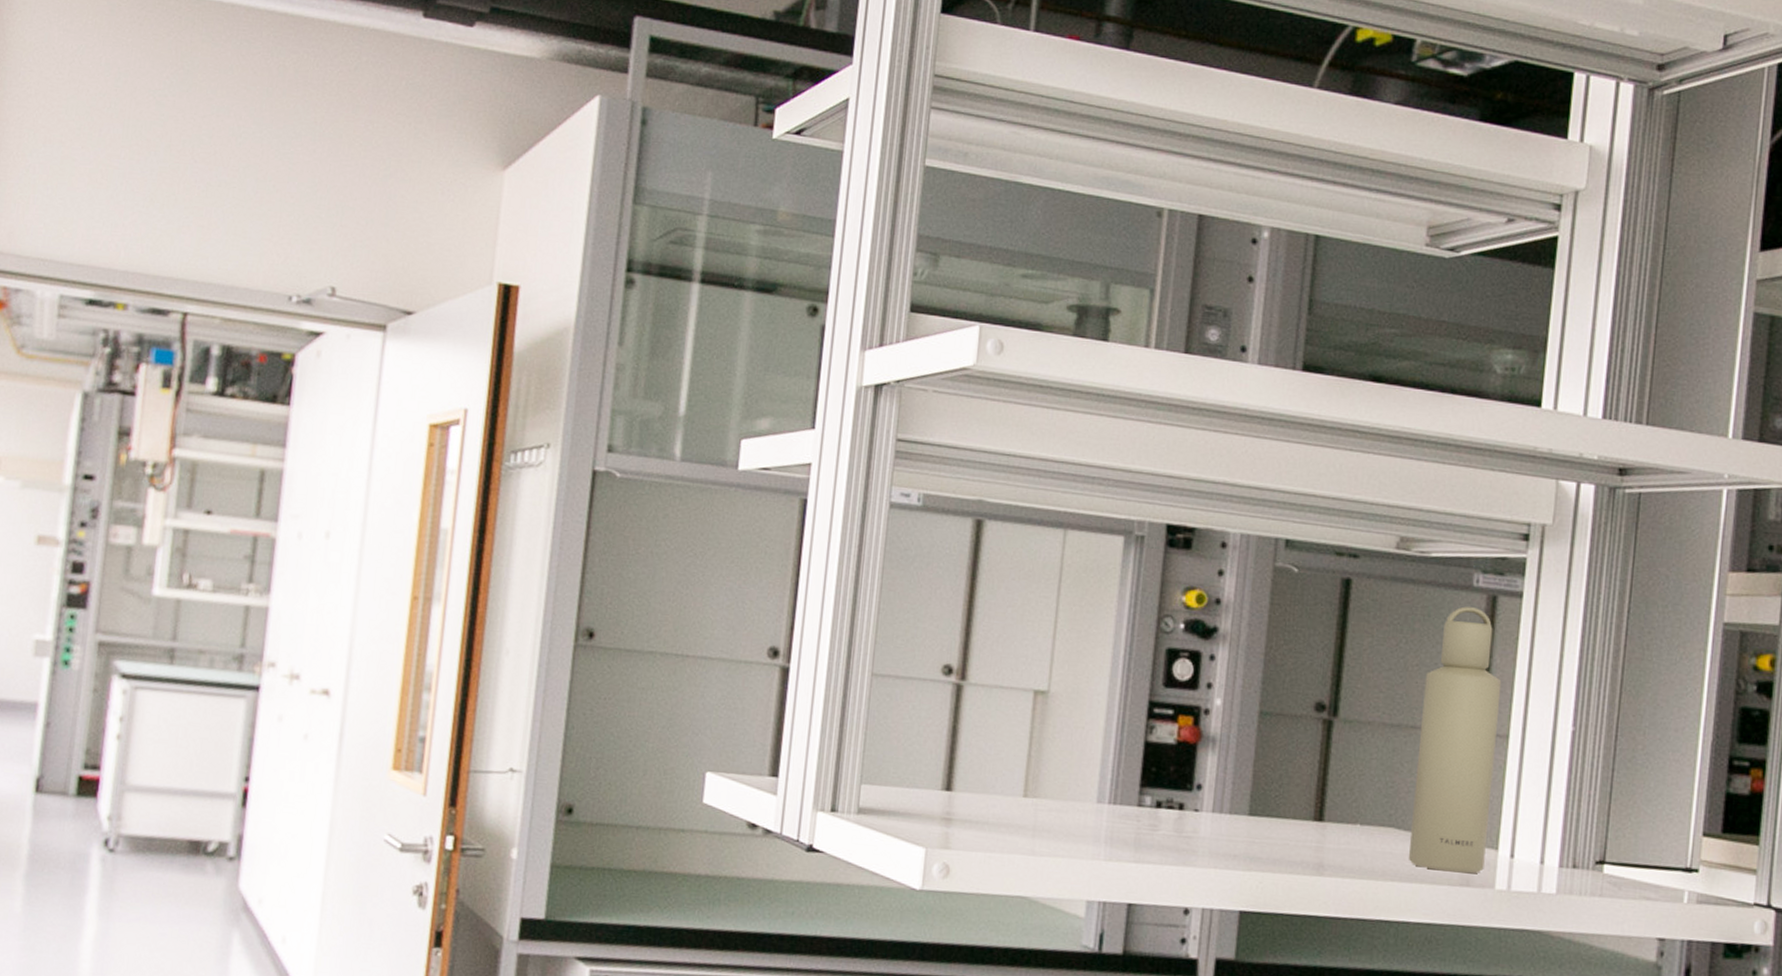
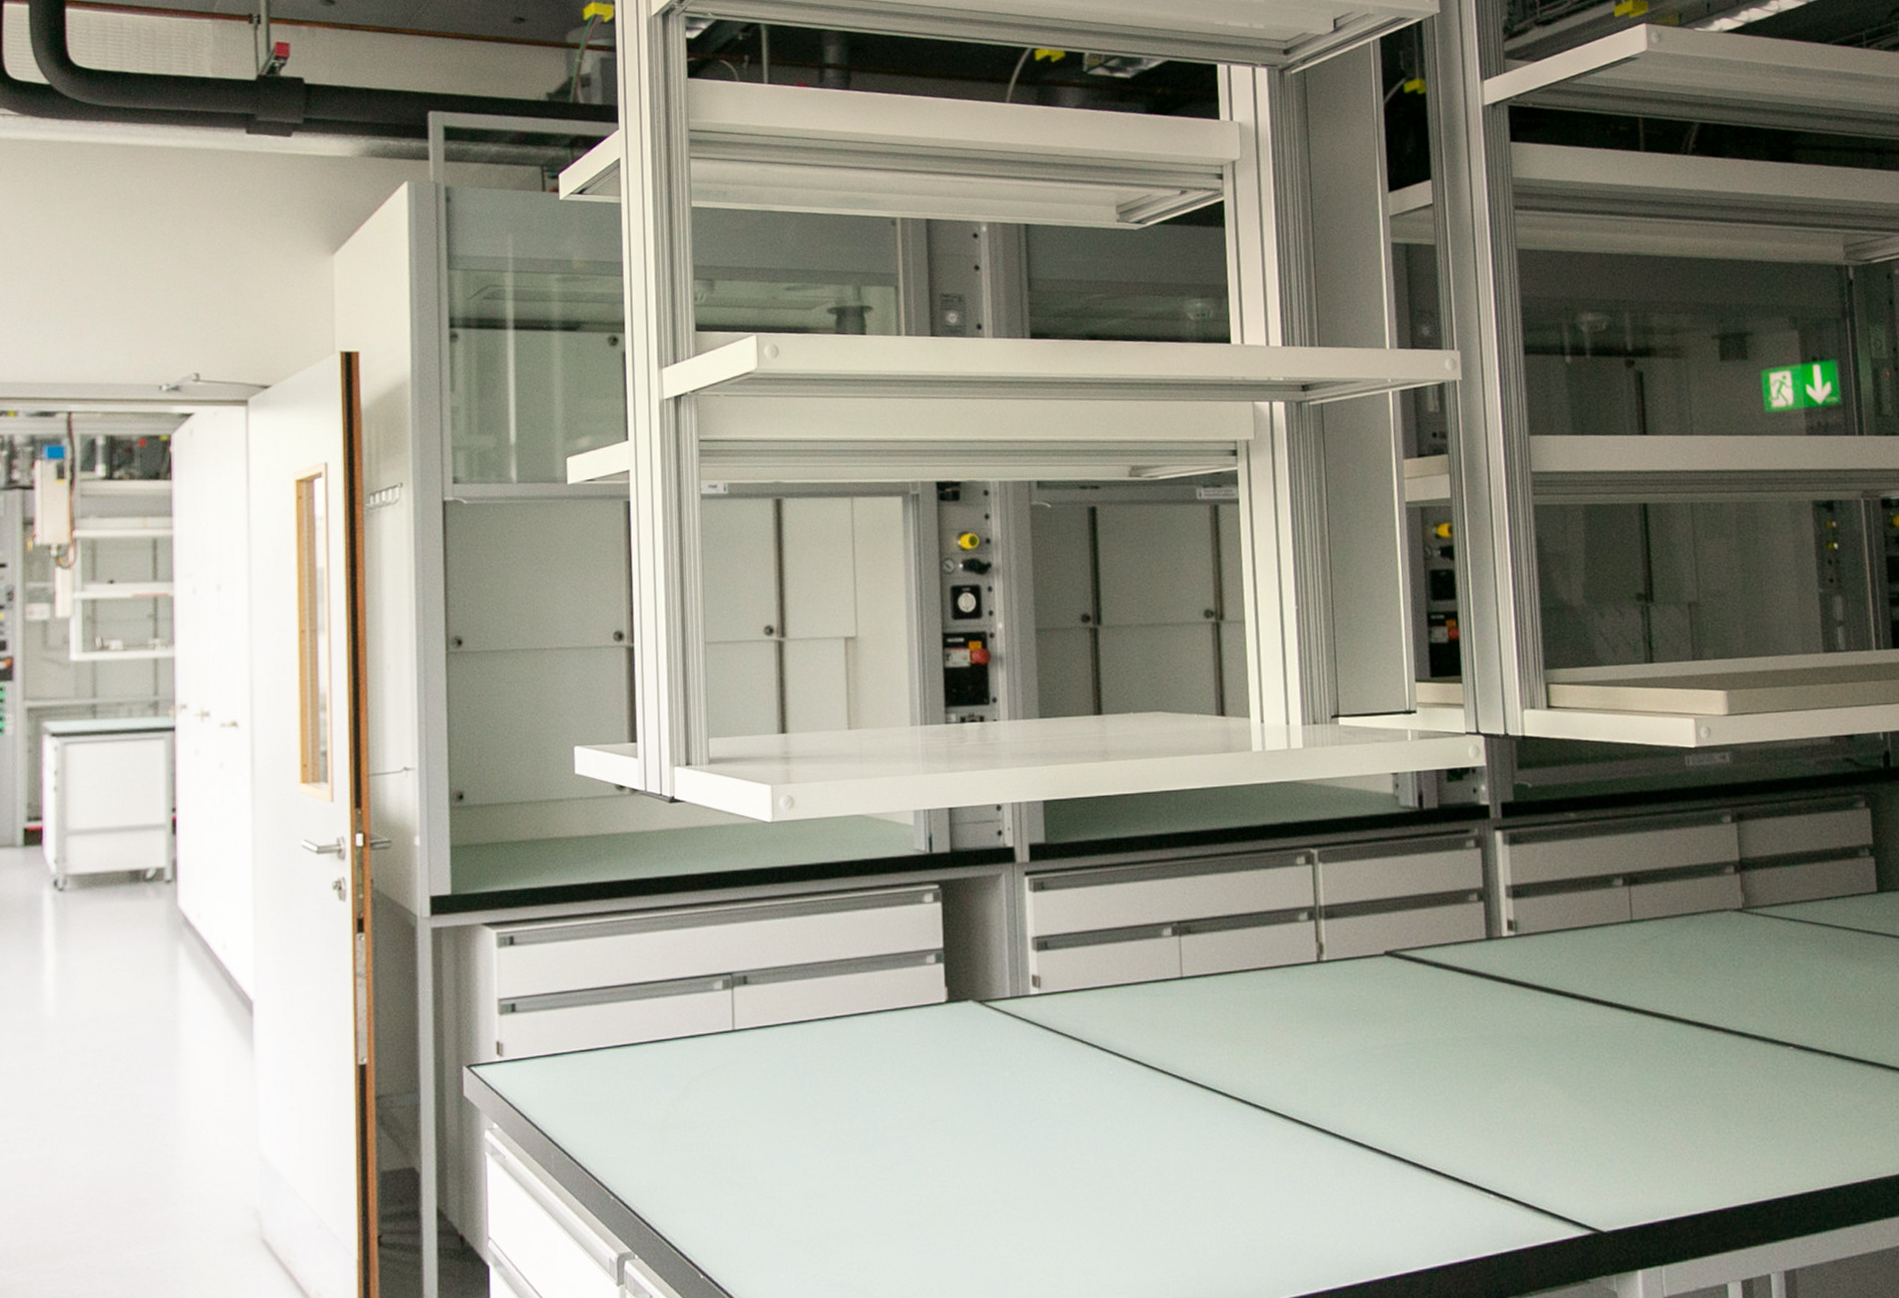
bottle: present [1409,606,1502,874] -> none [1169,517,1241,742]

